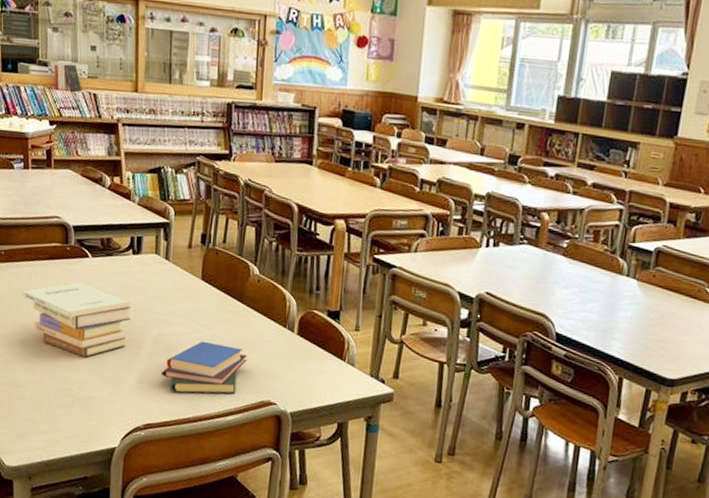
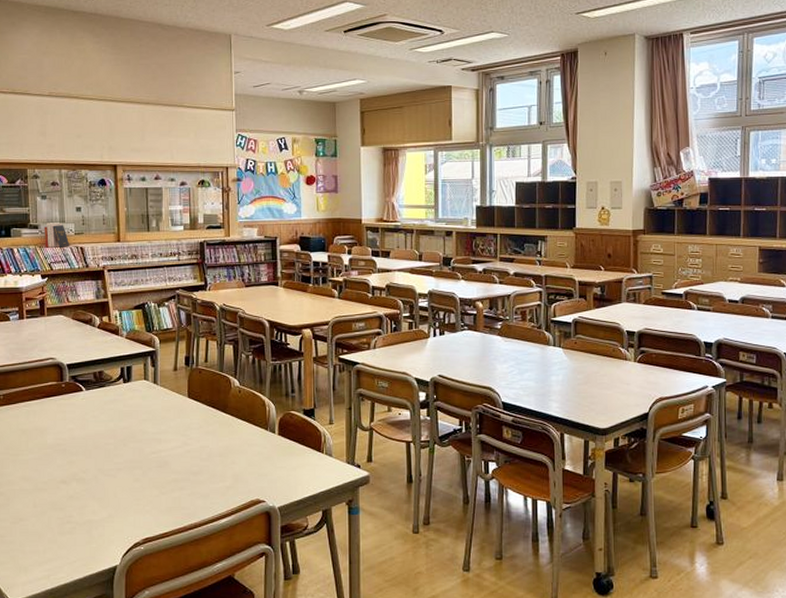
books: present [21,282,131,357] -> none [20,414,124,483]
book: present [161,341,247,394] -> none [156,453,235,504]

